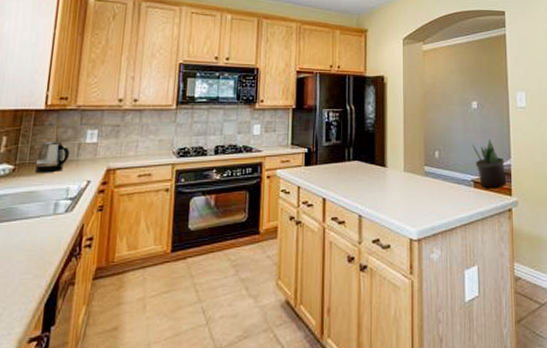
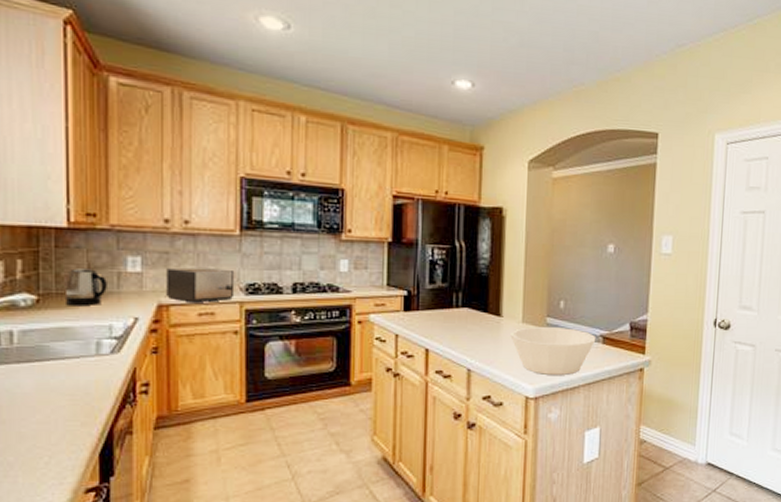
toaster: none [114,137,170,166] -> present [166,267,235,303]
bowl: none [394,175,468,218] -> present [510,327,596,375]
planter: present [472,139,507,189] -> none [604,289,641,346]

